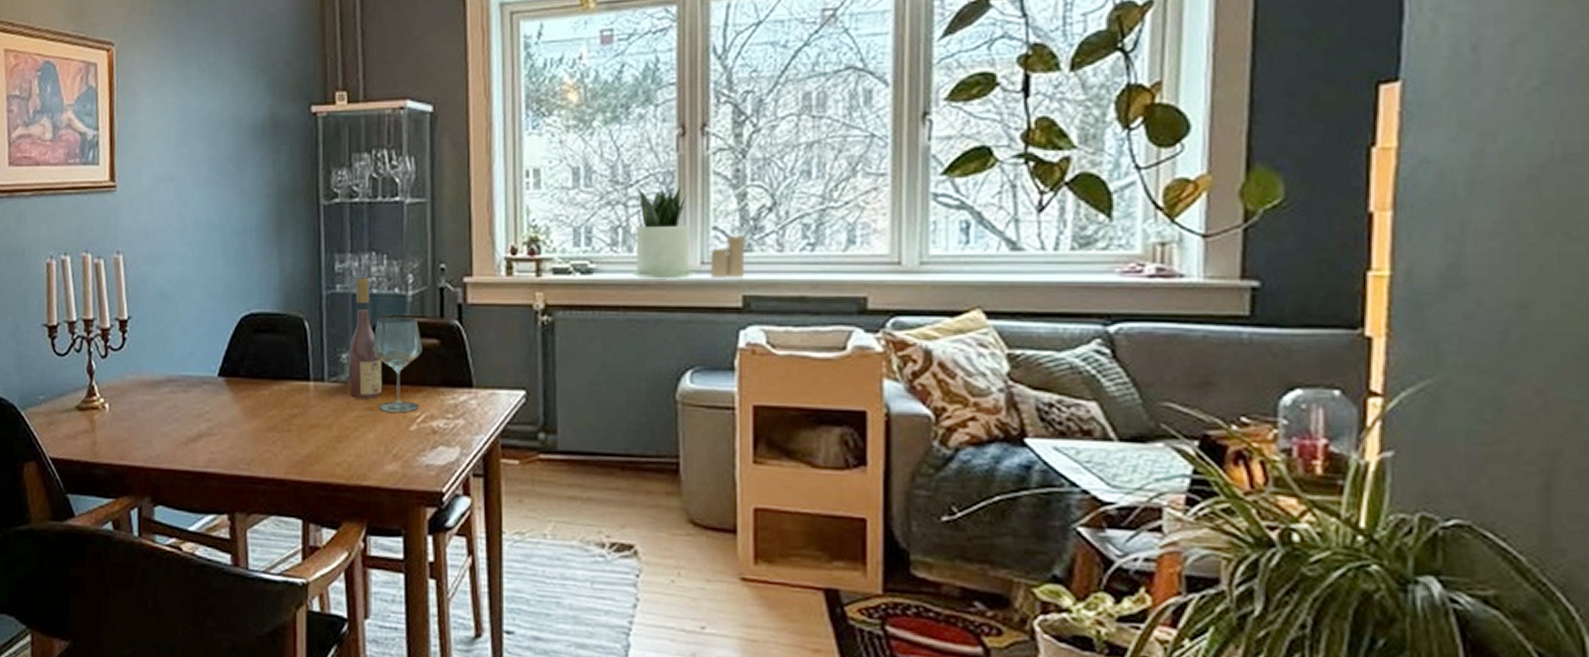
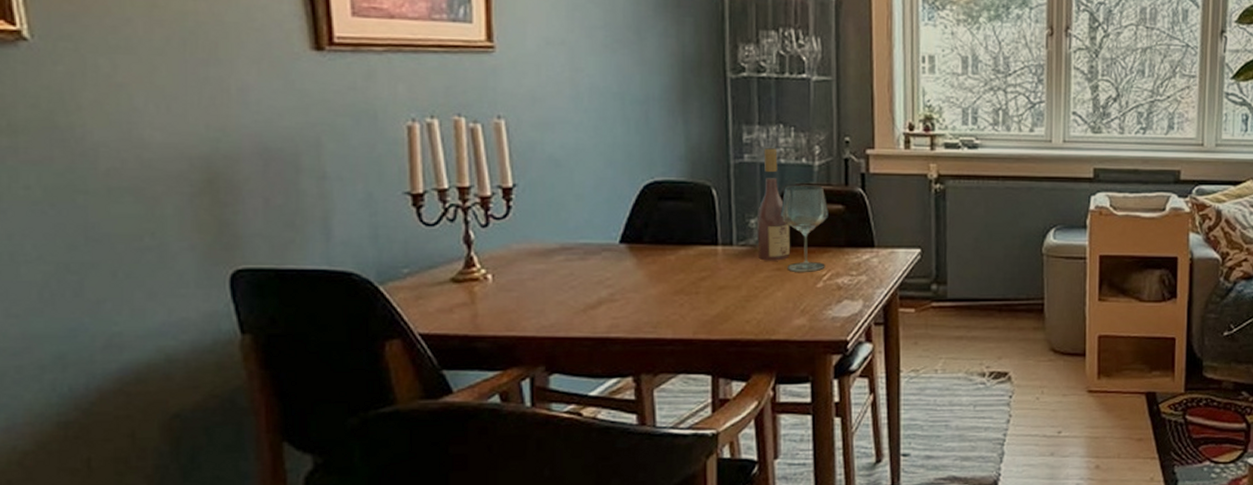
planter: present [632,187,695,279] -> none [1009,78,1058,154]
candle: present [710,230,745,279] -> none [1070,116,1097,155]

